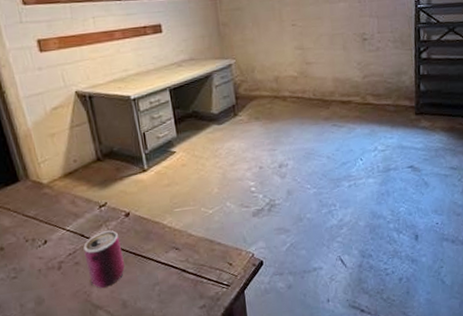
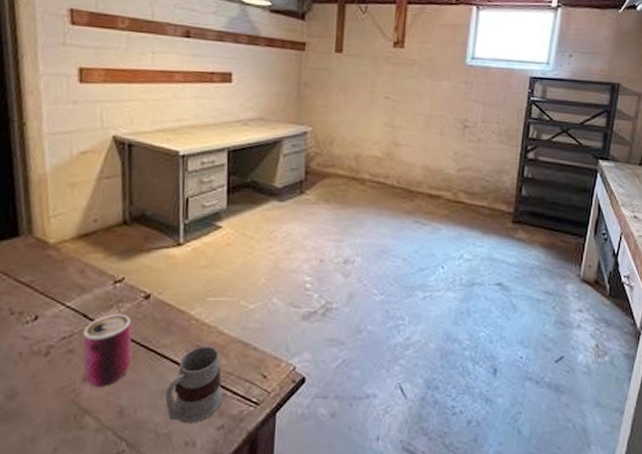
mug: none [155,246,201,307] -> present [165,345,224,424]

